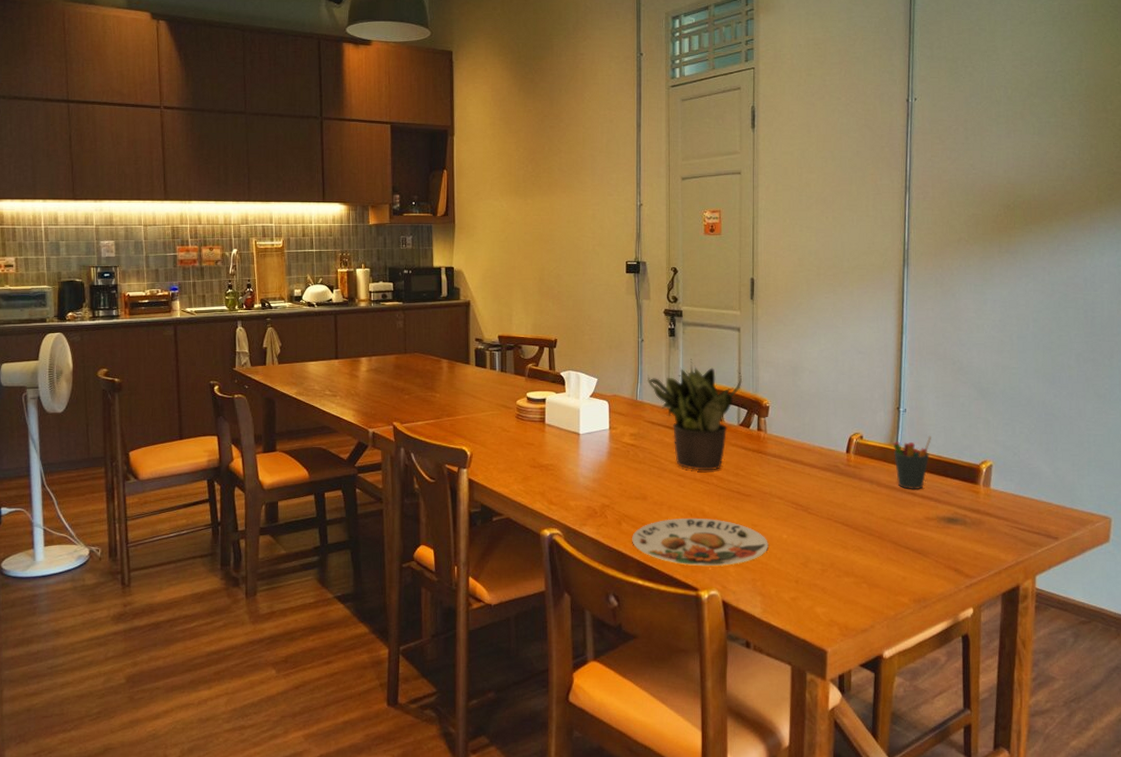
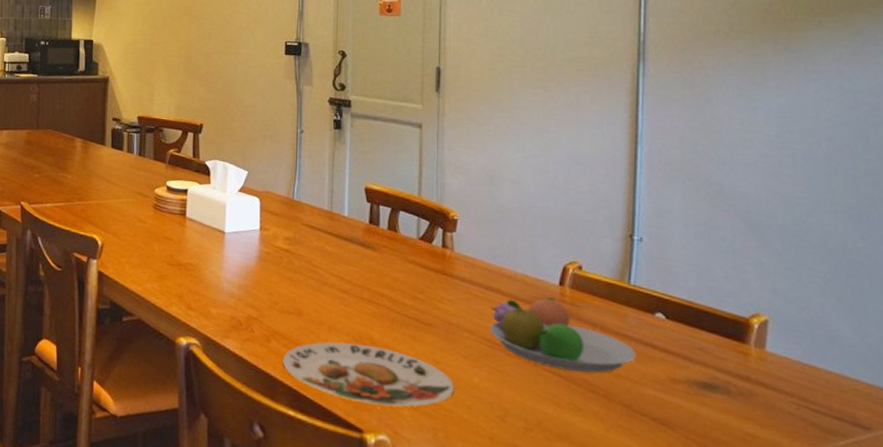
potted plant: present [646,358,743,471] -> none [306,155,424,290]
fruit bowl: none [794,464,902,520] -> present [489,297,637,373]
pen holder: present [893,435,931,490] -> none [623,273,678,342]

